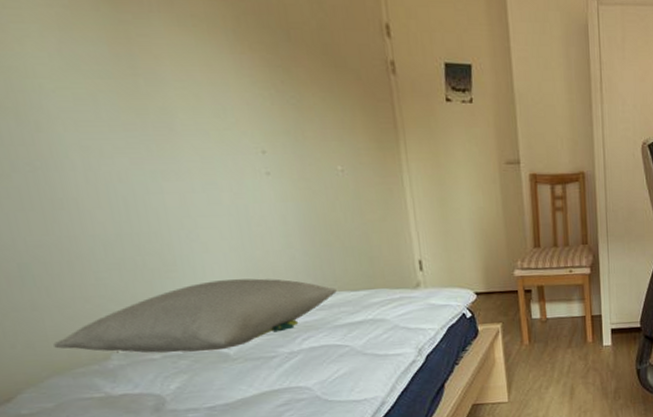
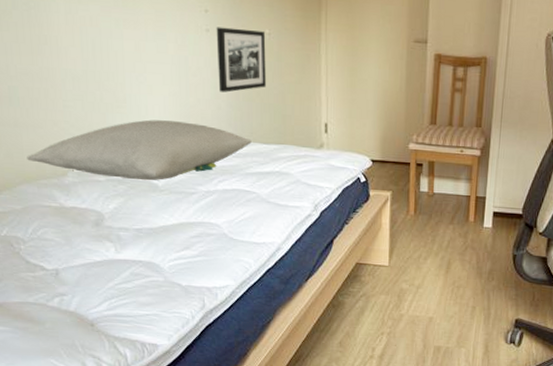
picture frame: none [278,168,346,240] -> present [216,27,266,93]

